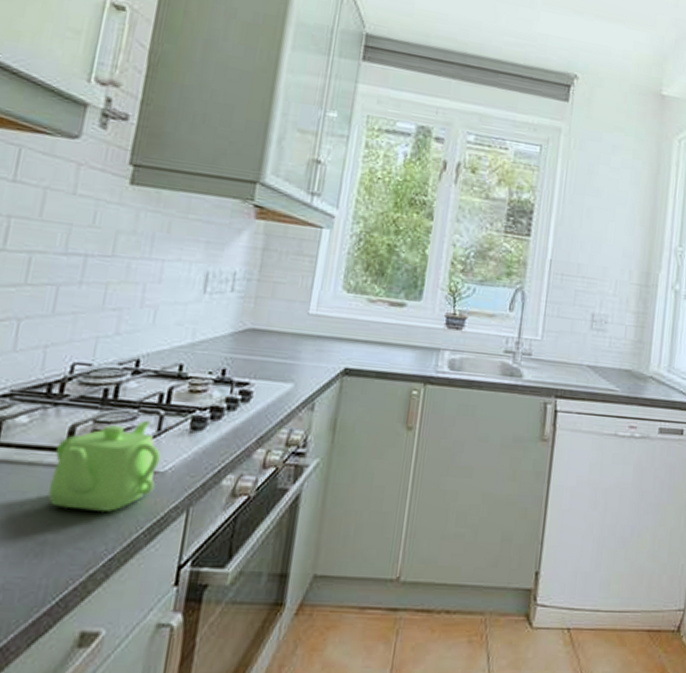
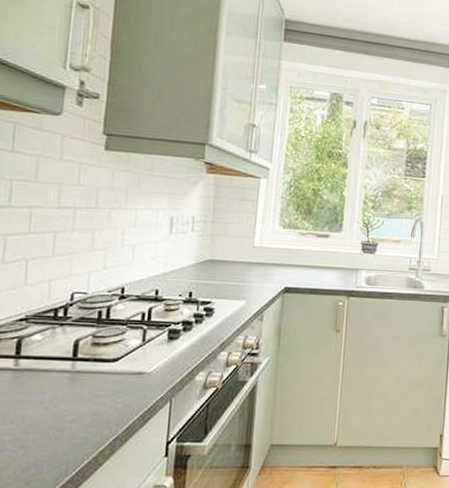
teapot: present [48,420,162,512] -> none [63,333,148,404]

